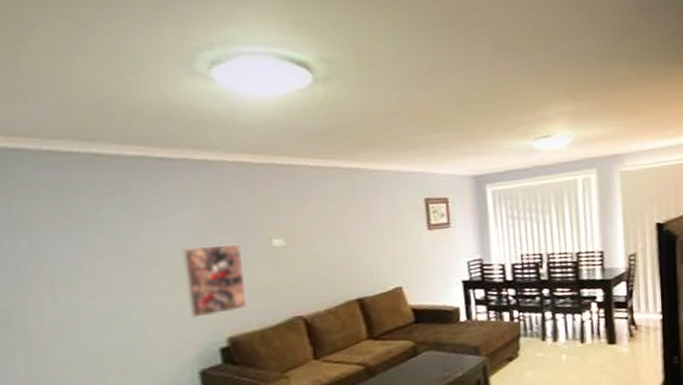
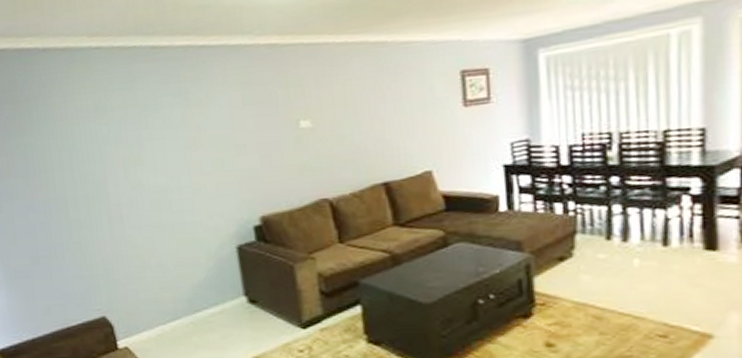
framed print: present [181,243,248,318] -> none [220,125,278,197]

